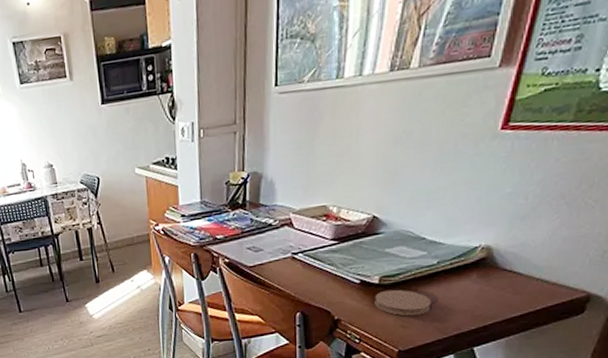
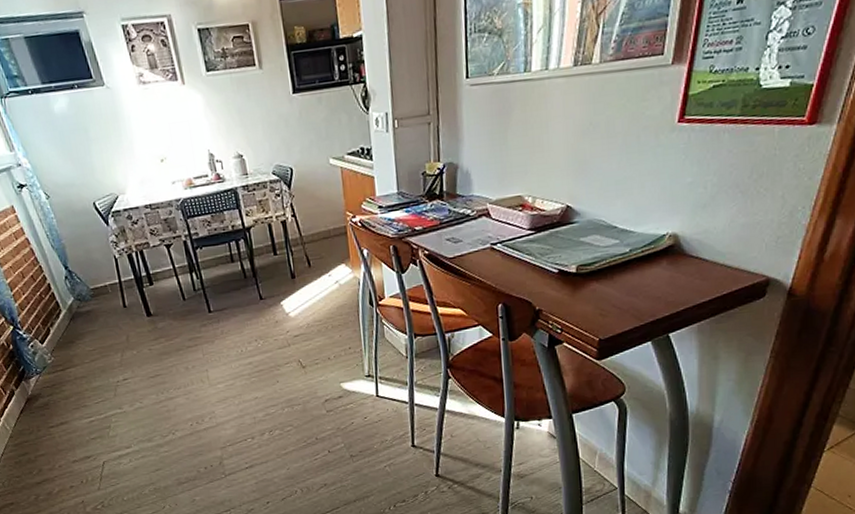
coaster: present [374,289,432,316] -> none [573,278,627,304]

